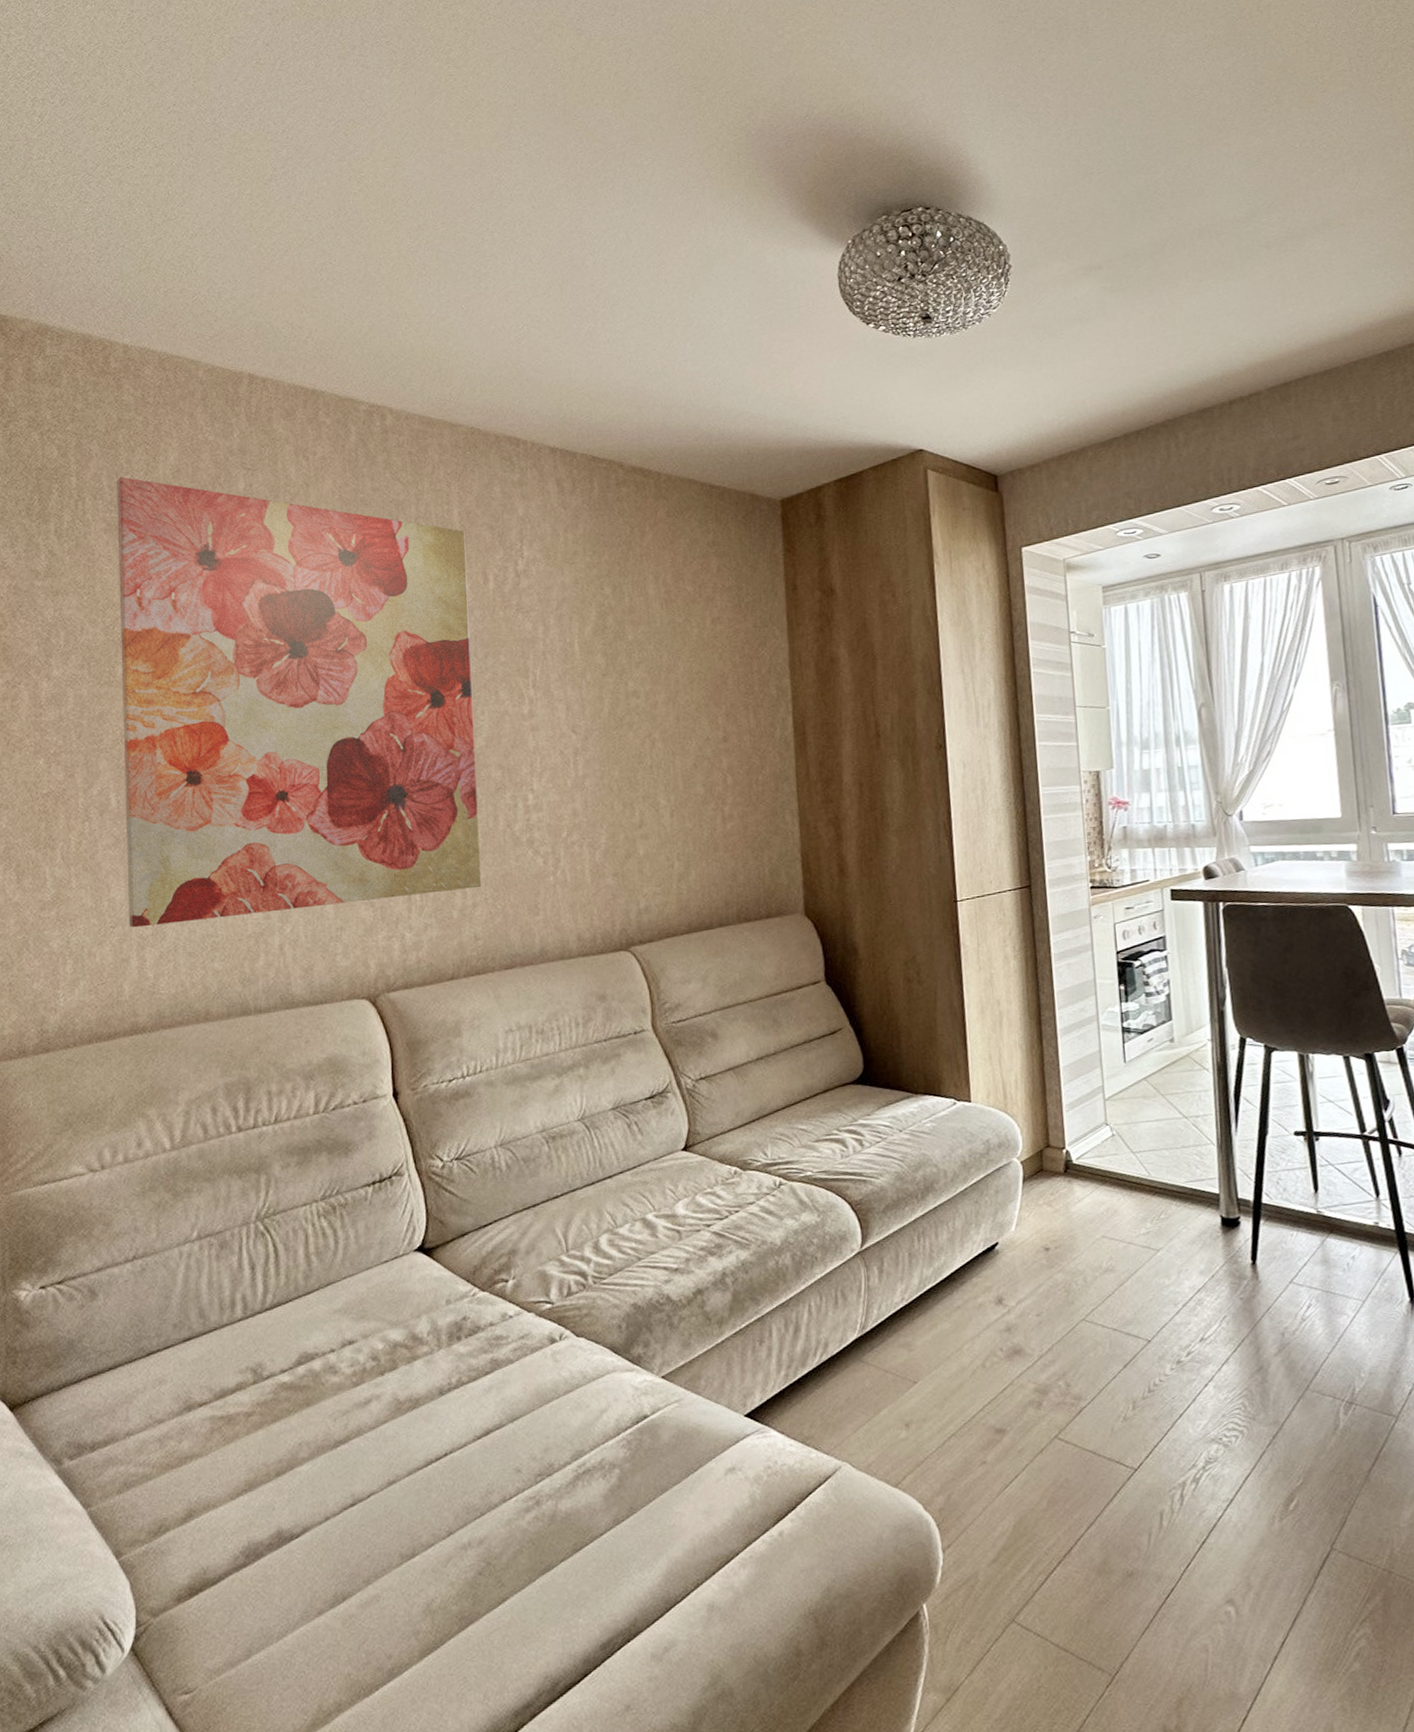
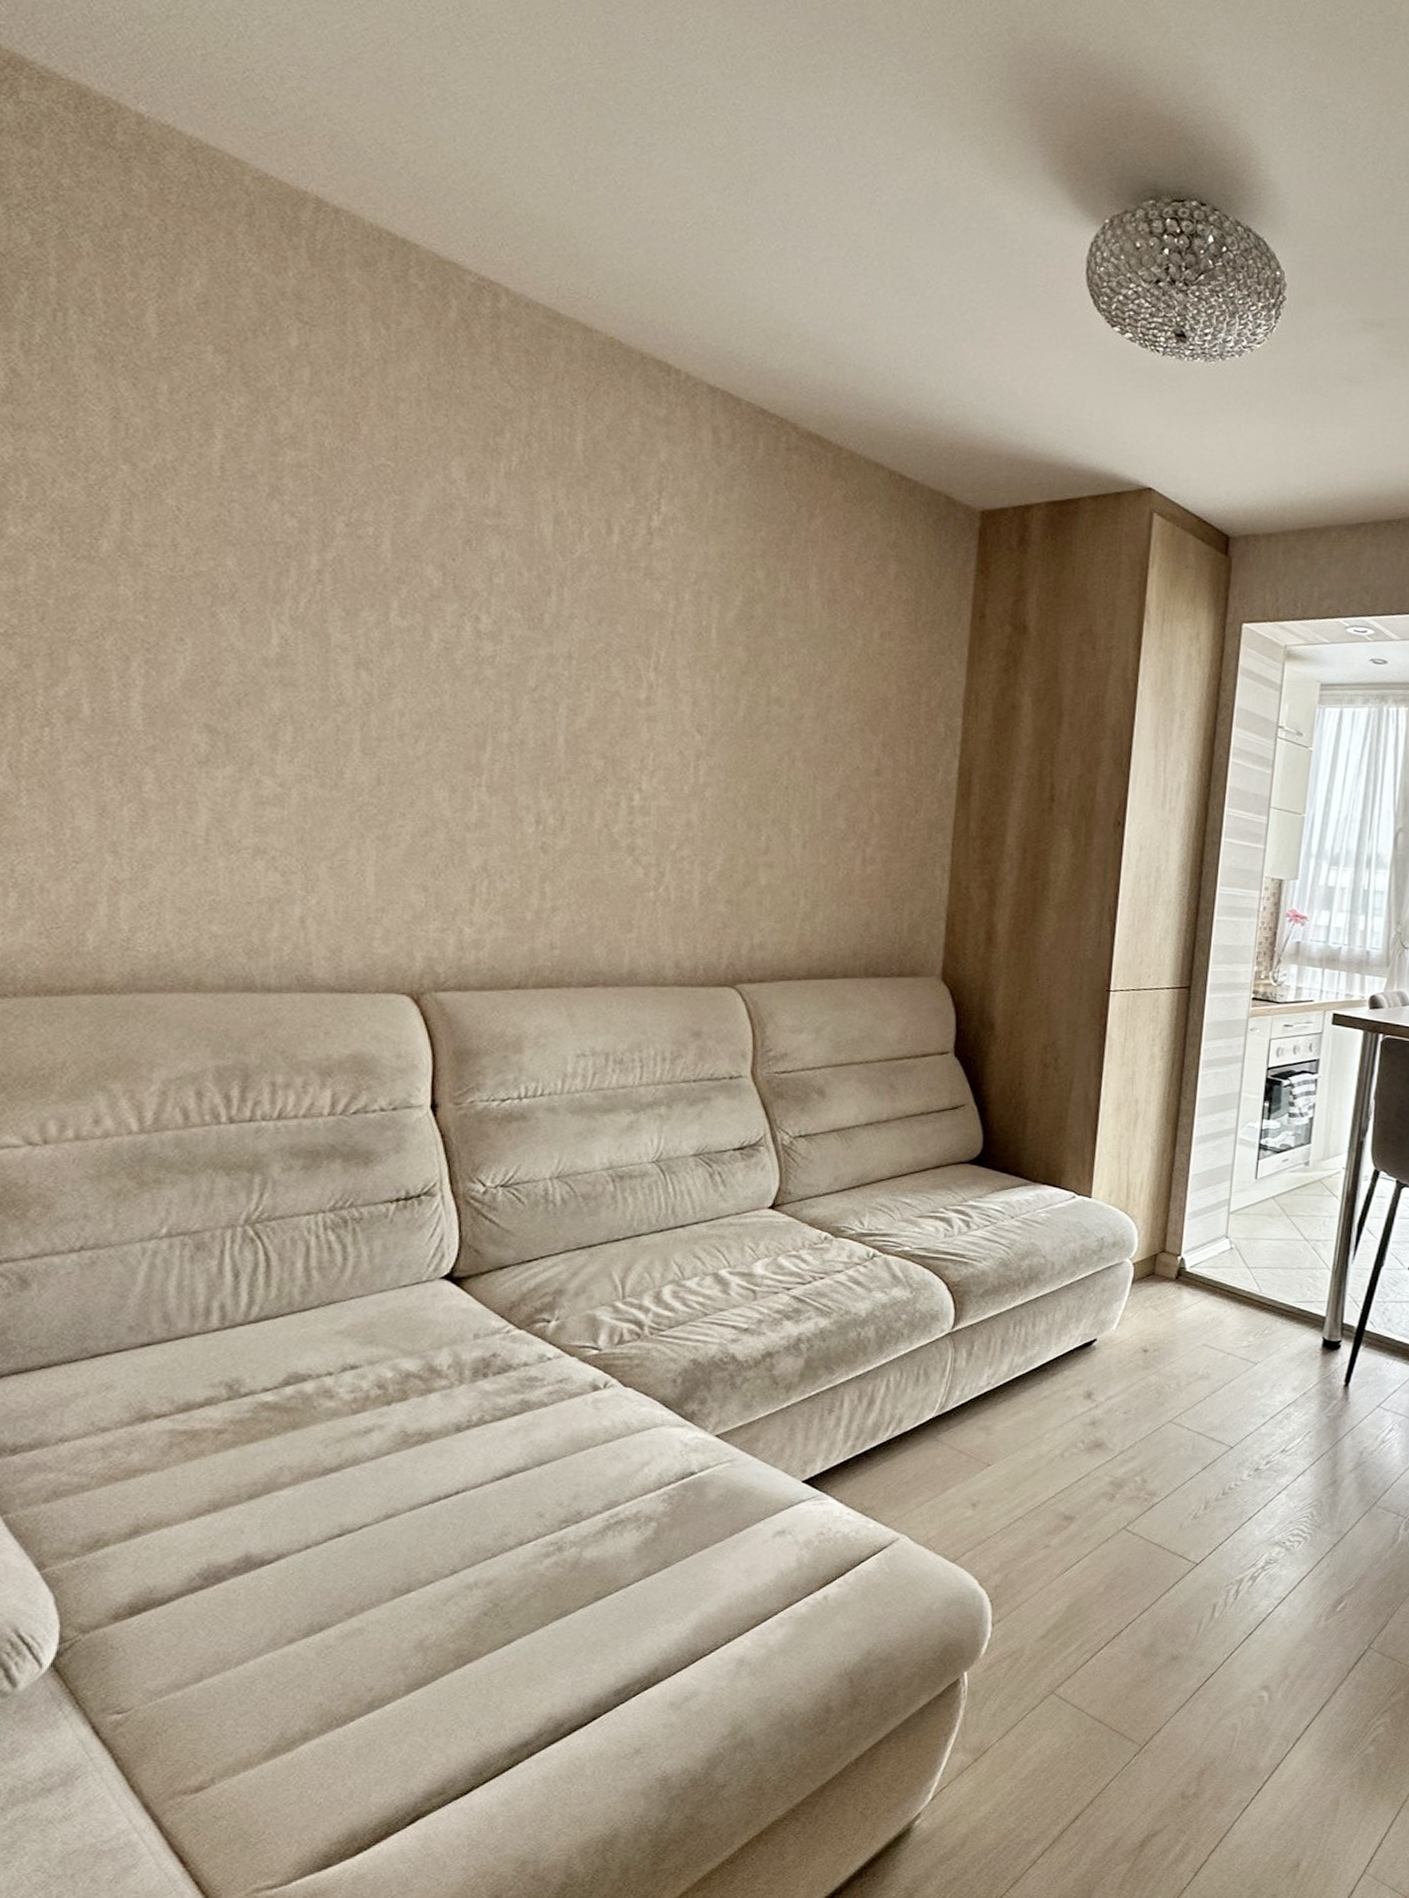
wall art: present [117,476,482,928] -> none [98,292,589,891]

